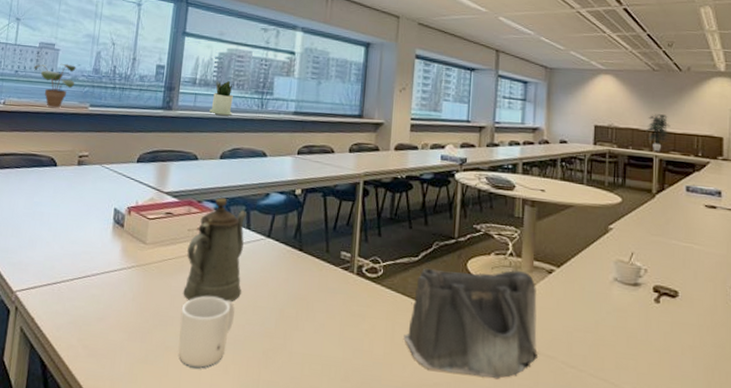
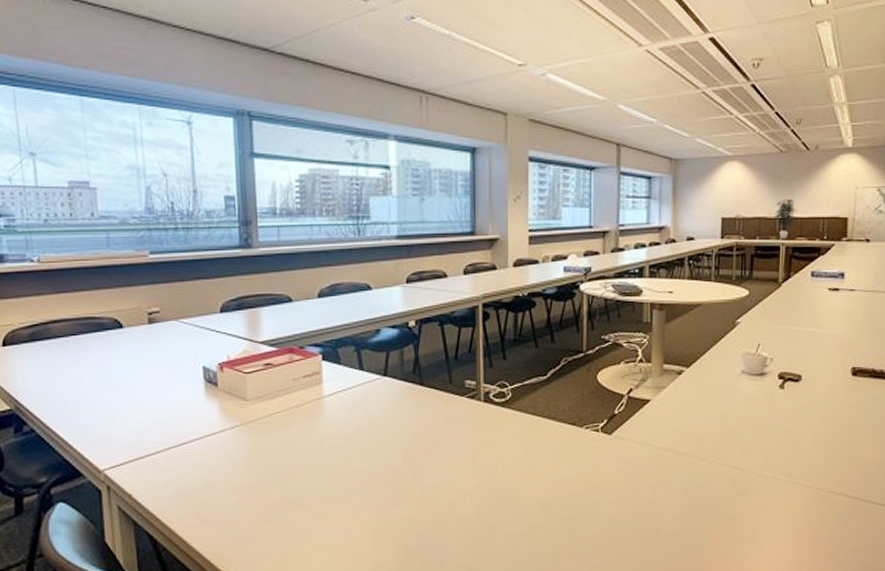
potted plant: present [33,63,76,108] -> none [67,204,126,259]
mug: present [178,296,235,368] -> none [298,444,358,518]
coffee pot: present [183,197,247,302] -> none [295,339,362,452]
planter: present [209,79,233,116] -> none [298,206,325,248]
saddlebag: present [402,268,539,378] -> none [536,376,671,482]

